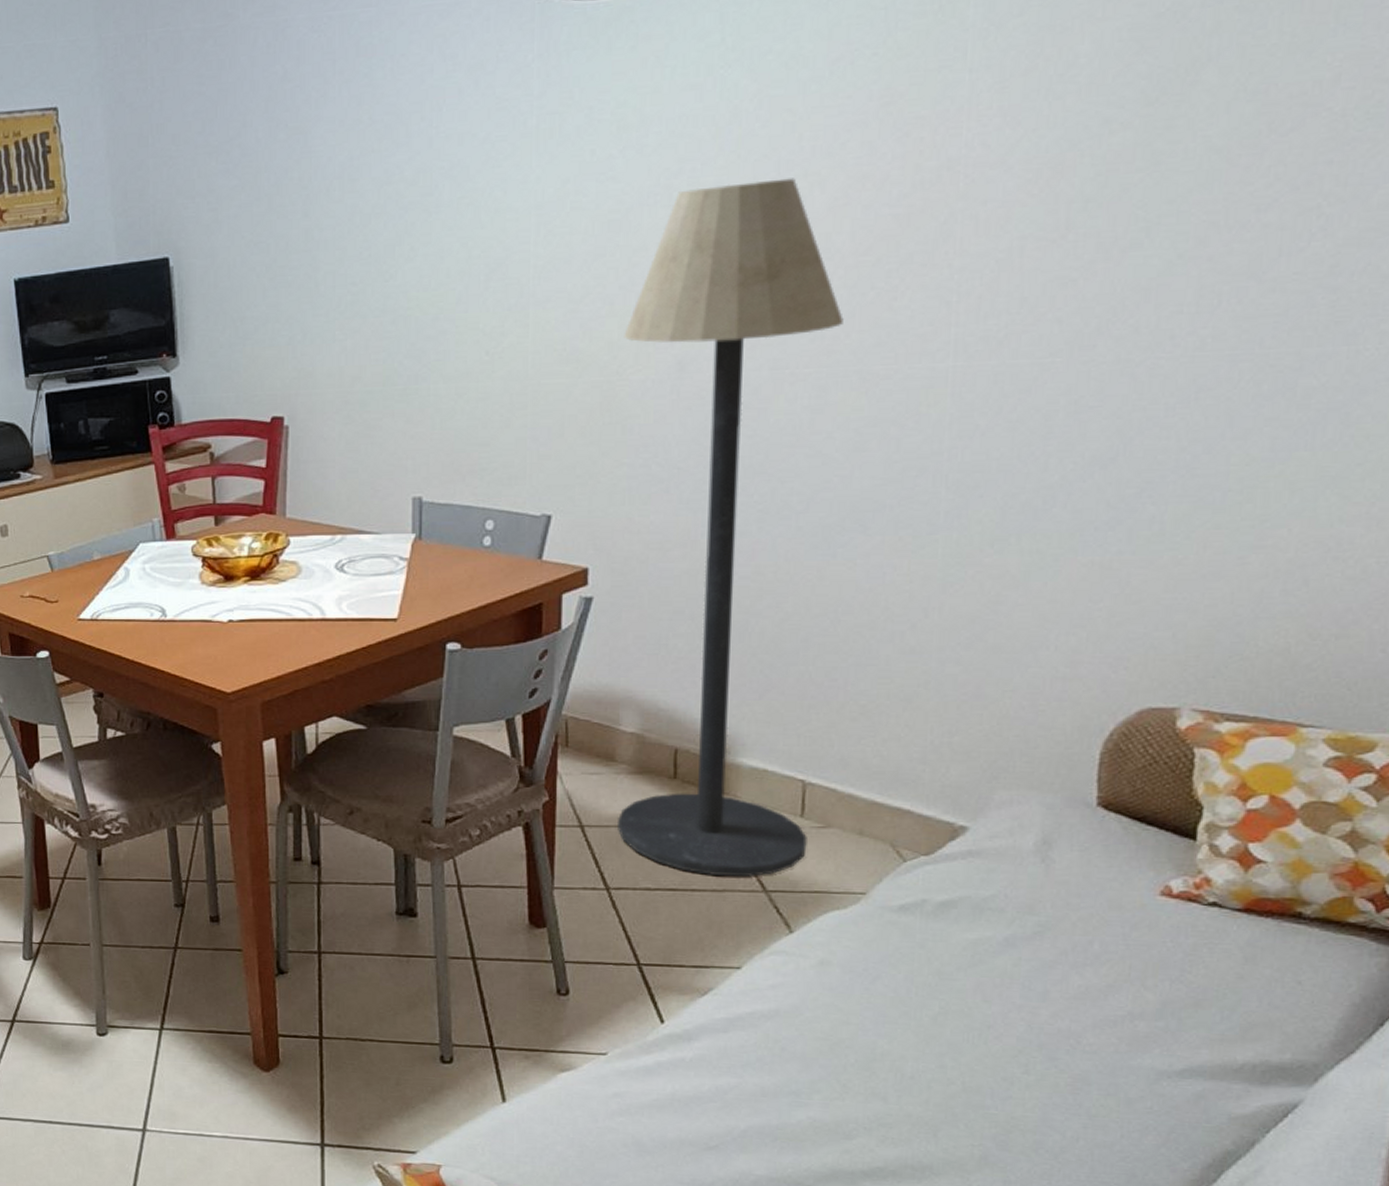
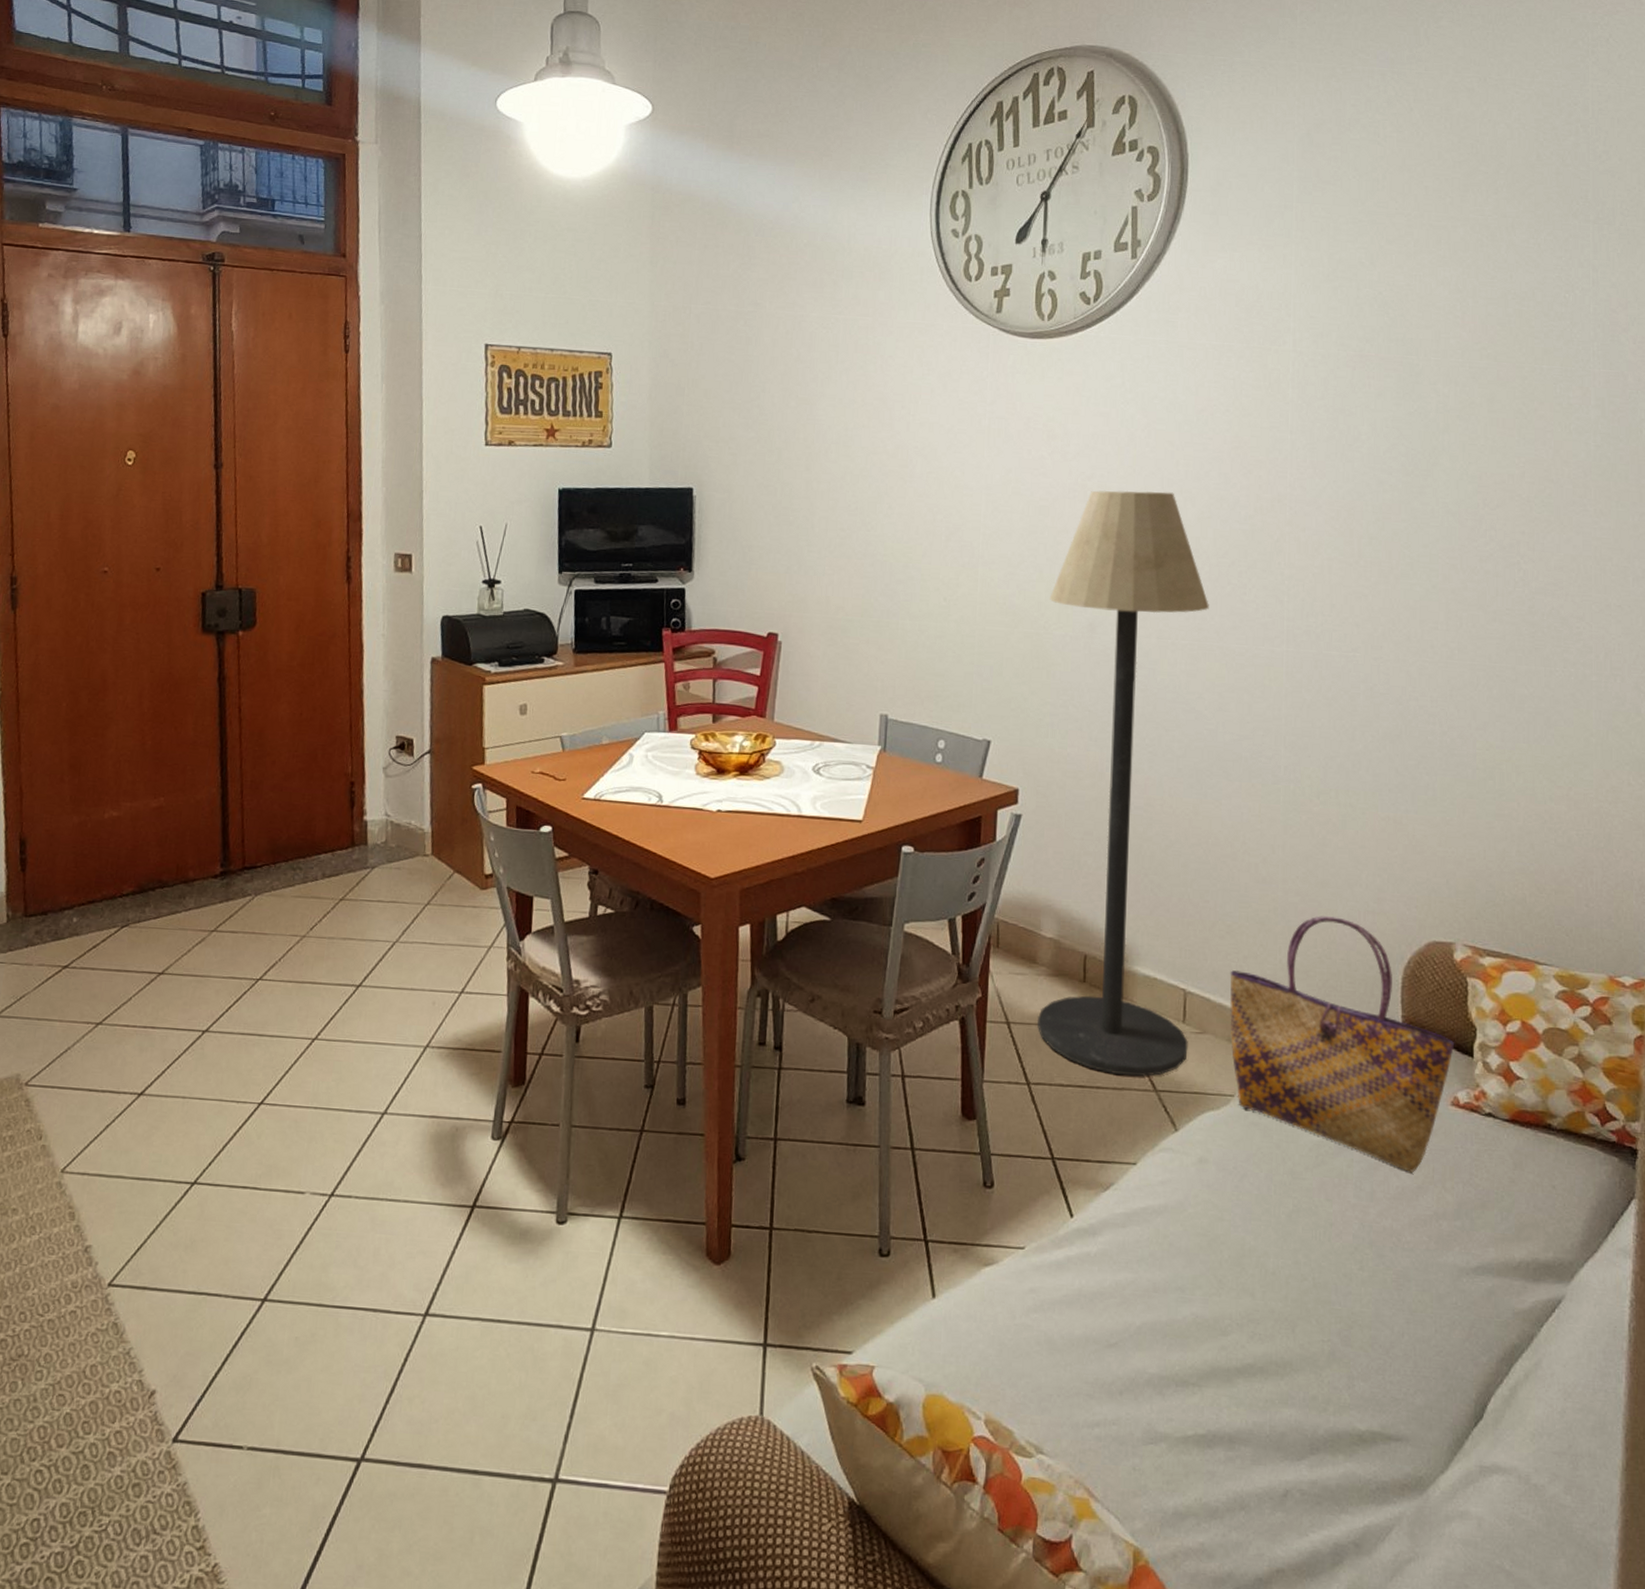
tote bag: none [862,687,1171,970] -> present [1229,915,1455,1172]

